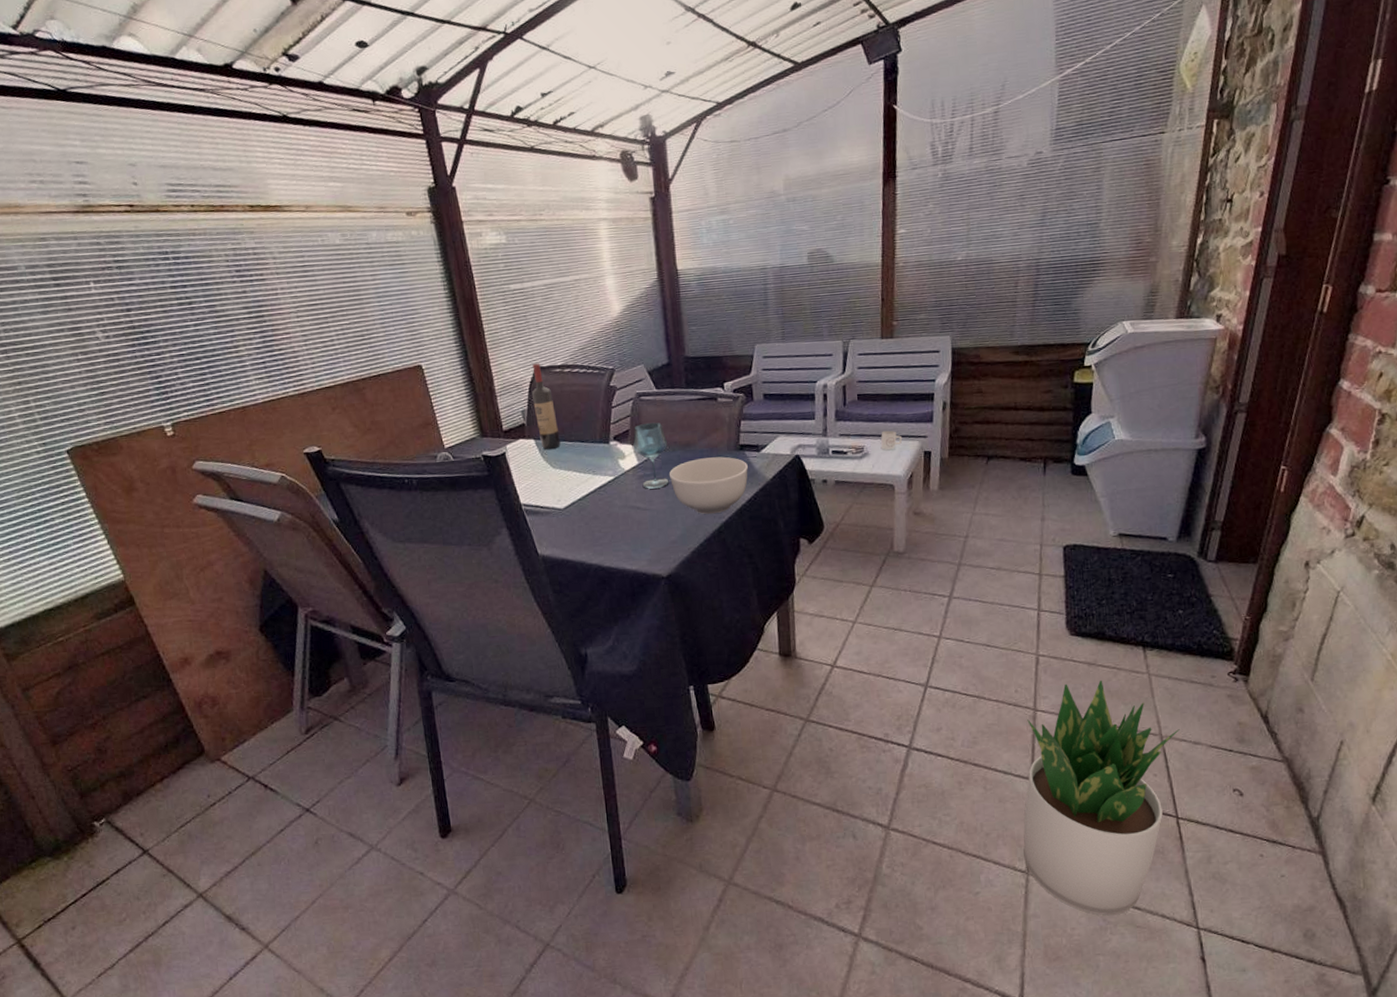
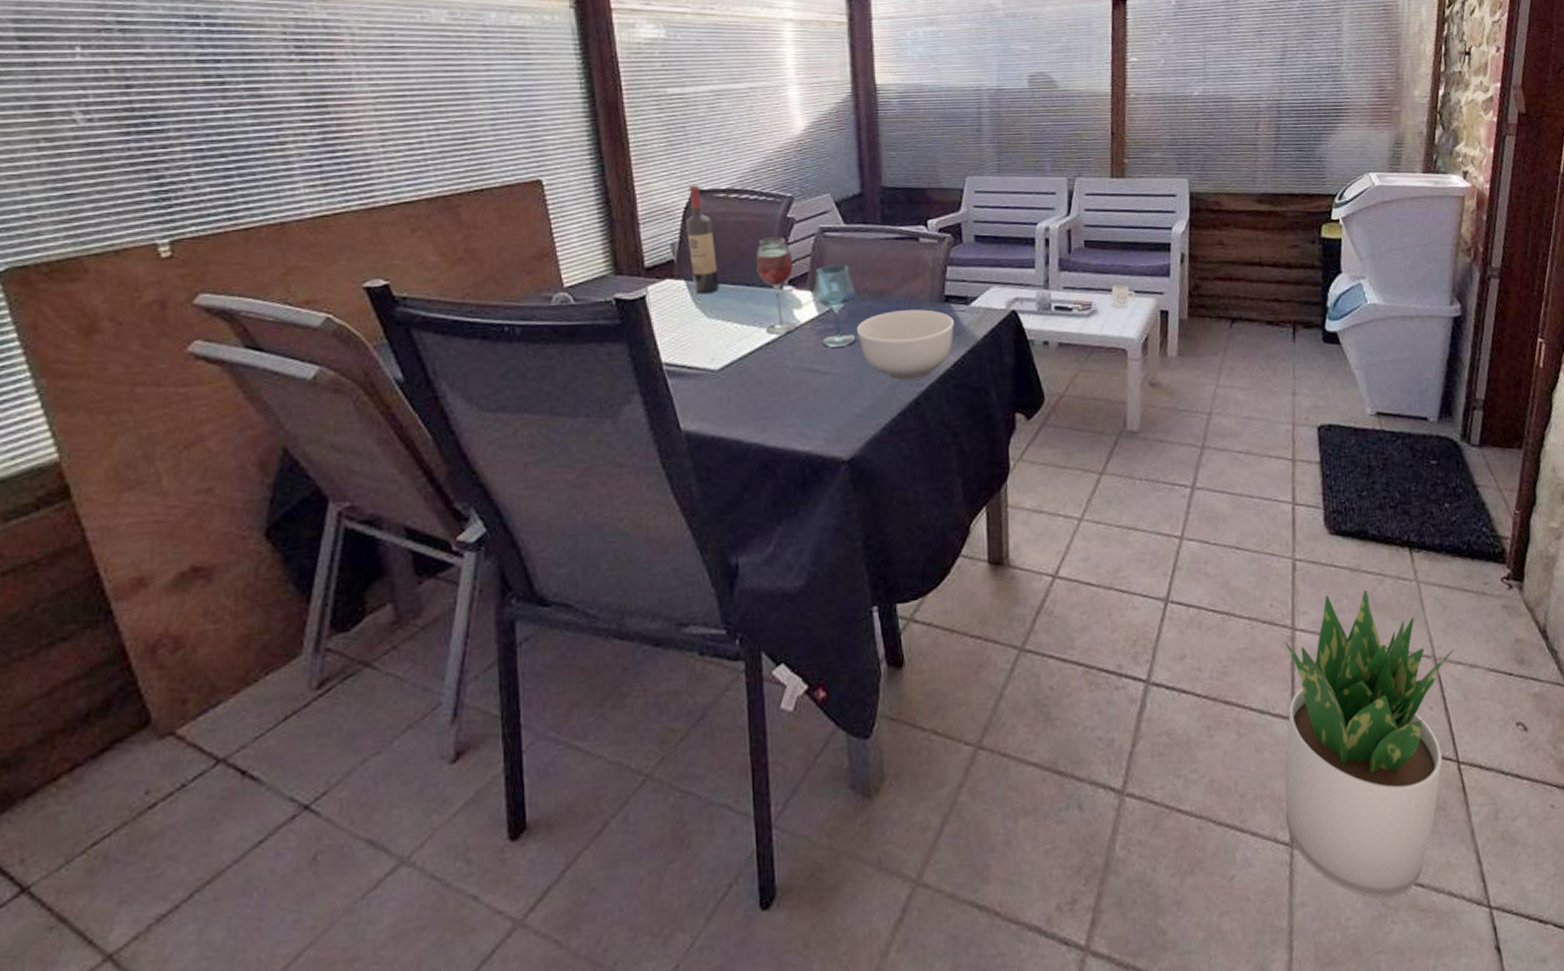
wineglass: none [587,402,622,480] -> present [755,237,797,334]

